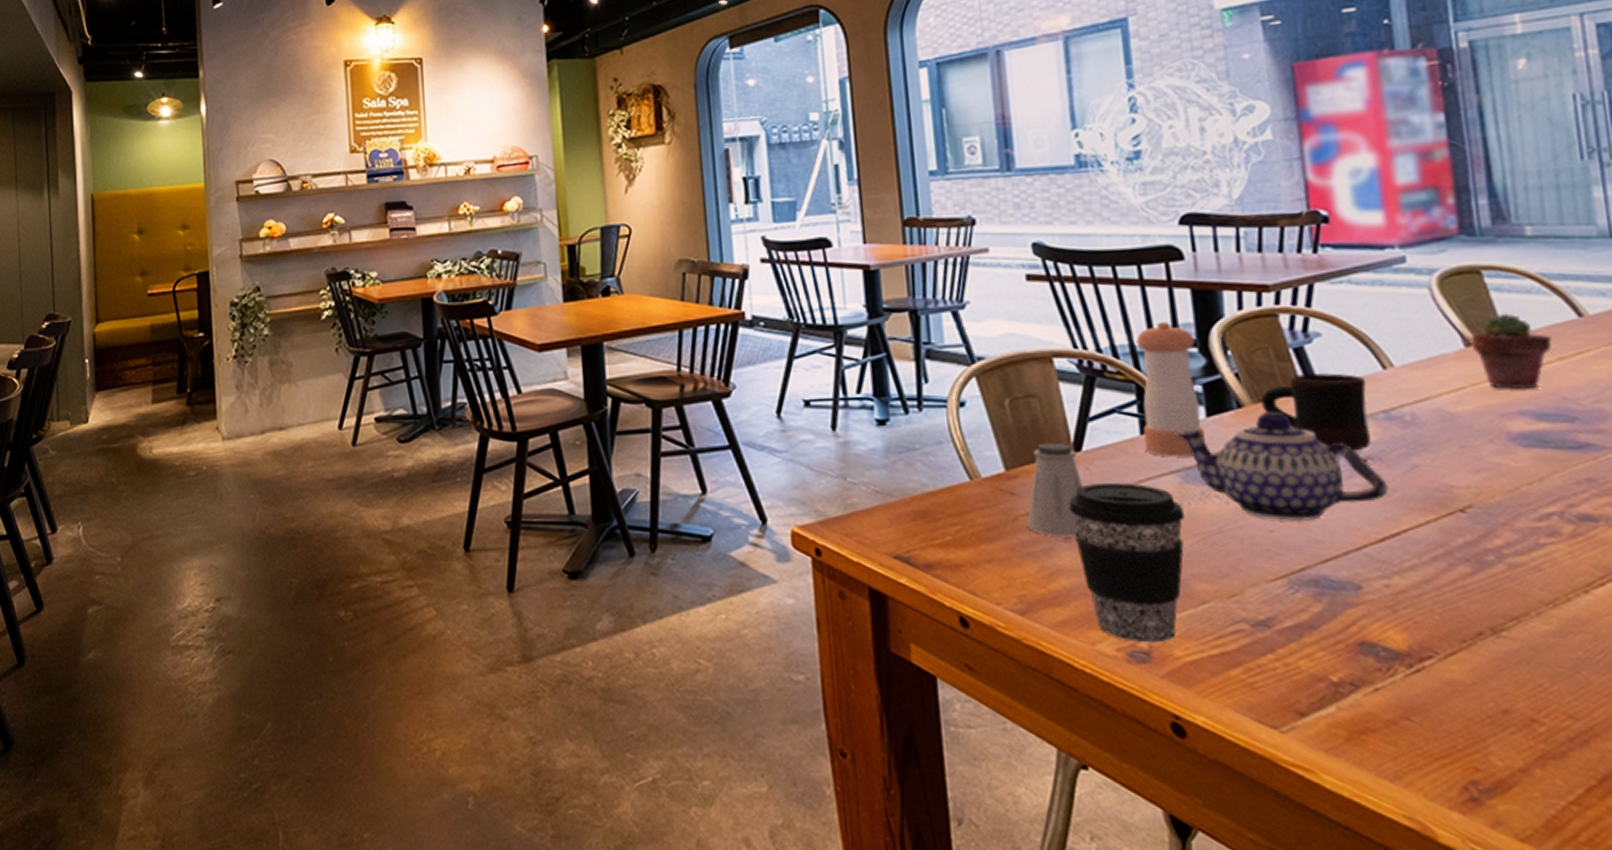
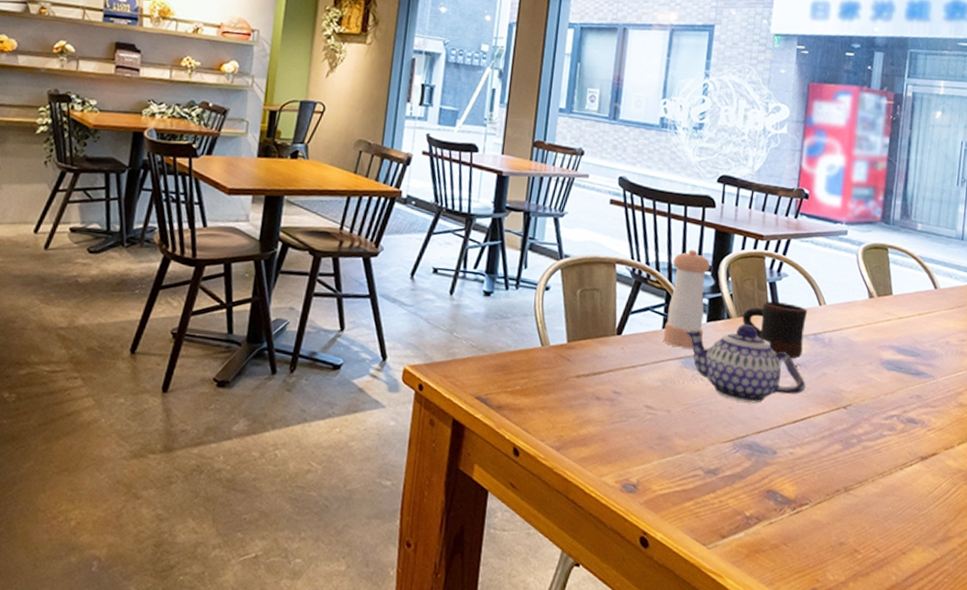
saltshaker: present [1026,442,1083,537] -> none [574,325,618,397]
coffee cup: present [1068,483,1186,643] -> none [604,360,679,480]
potted succulent: present [1470,313,1552,390] -> none [872,279,917,332]

